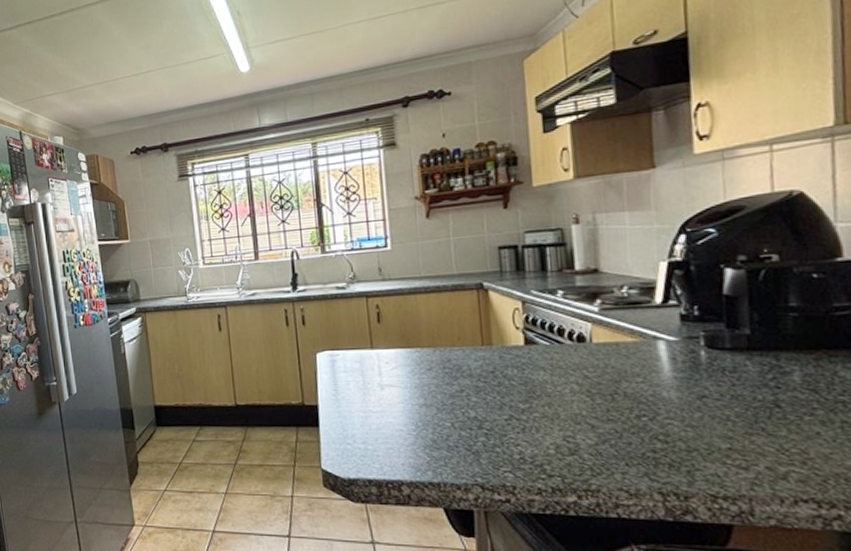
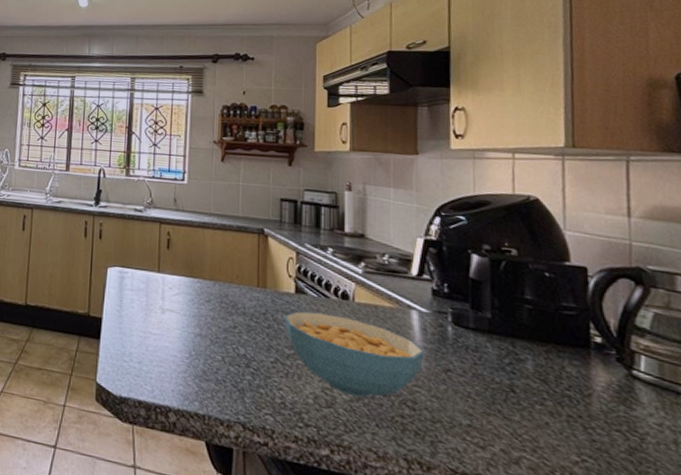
cereal bowl: none [516,360,675,440] -> present [285,311,424,398]

